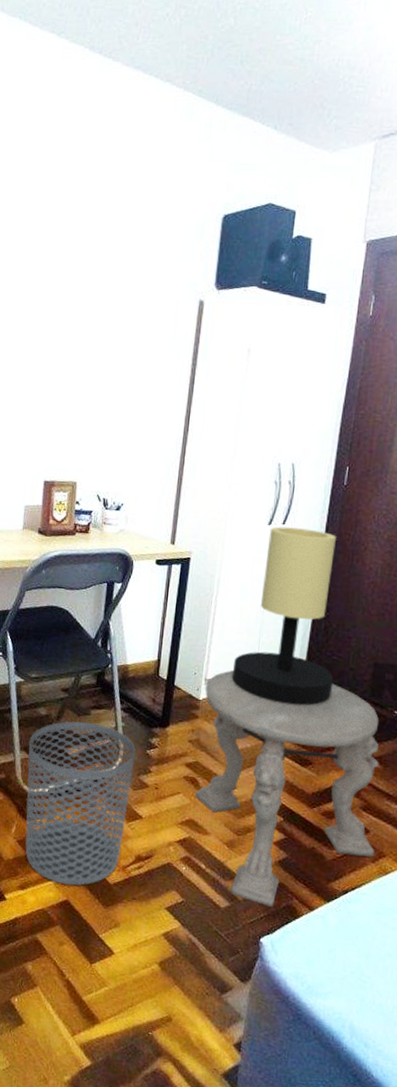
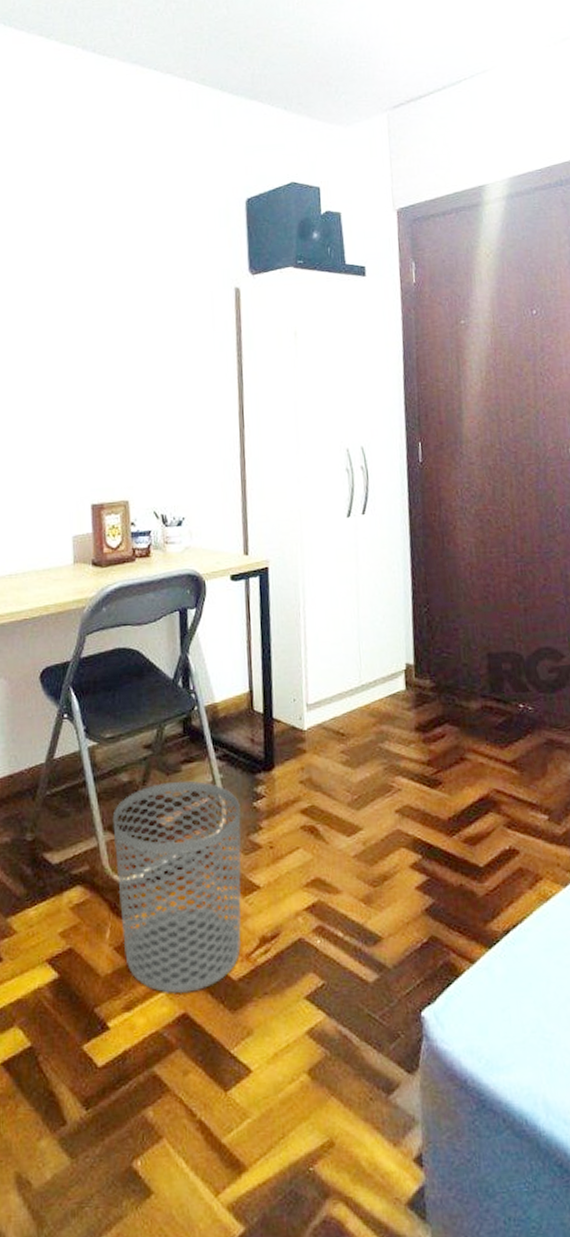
side table: present [195,669,379,908] -> none [308,684,531,970]
table lamp: present [231,526,336,706] -> none [335,515,449,718]

